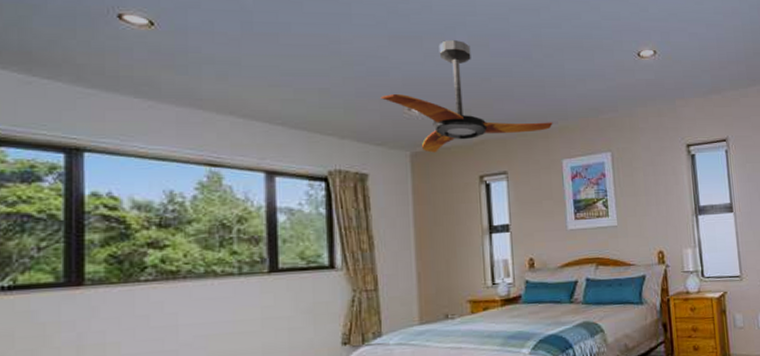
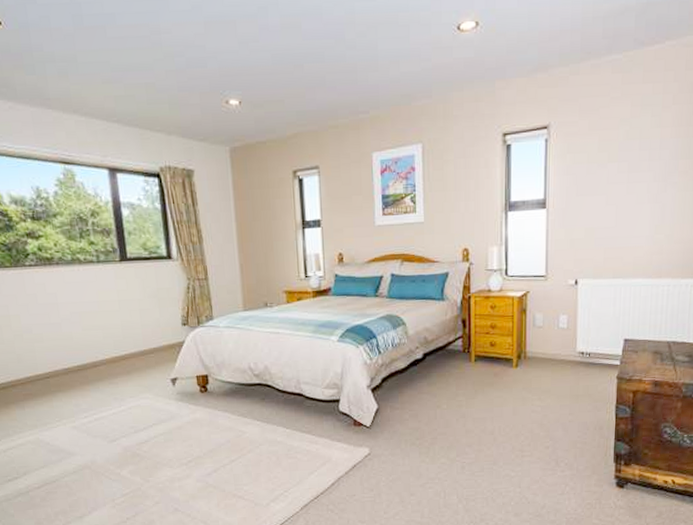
ceiling fan: present [380,39,553,153] -> none [200,21,364,147]

